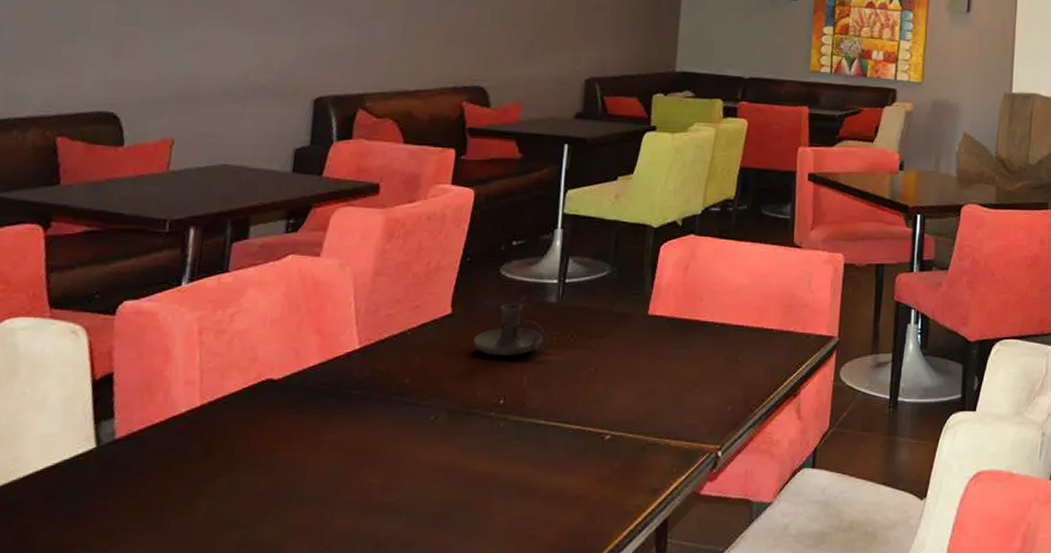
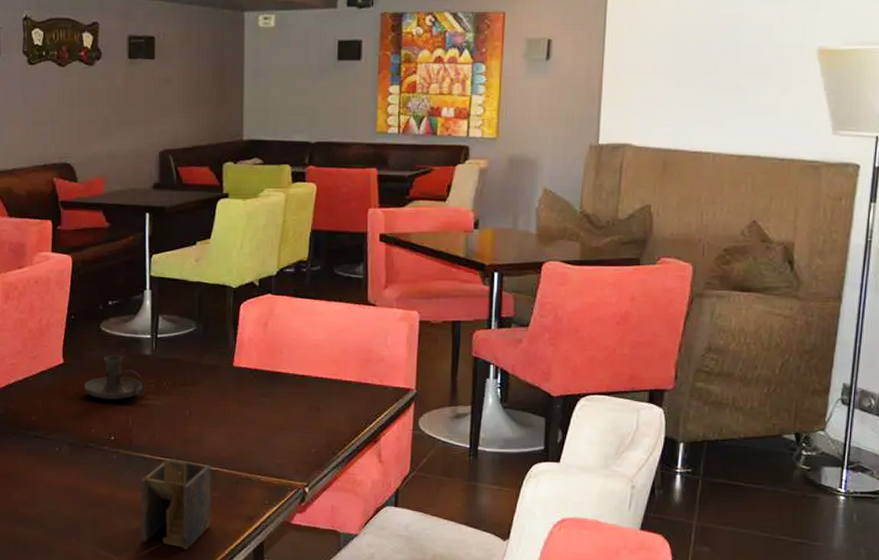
napkin holder: none [525,423,615,535] -> present [141,458,211,550]

